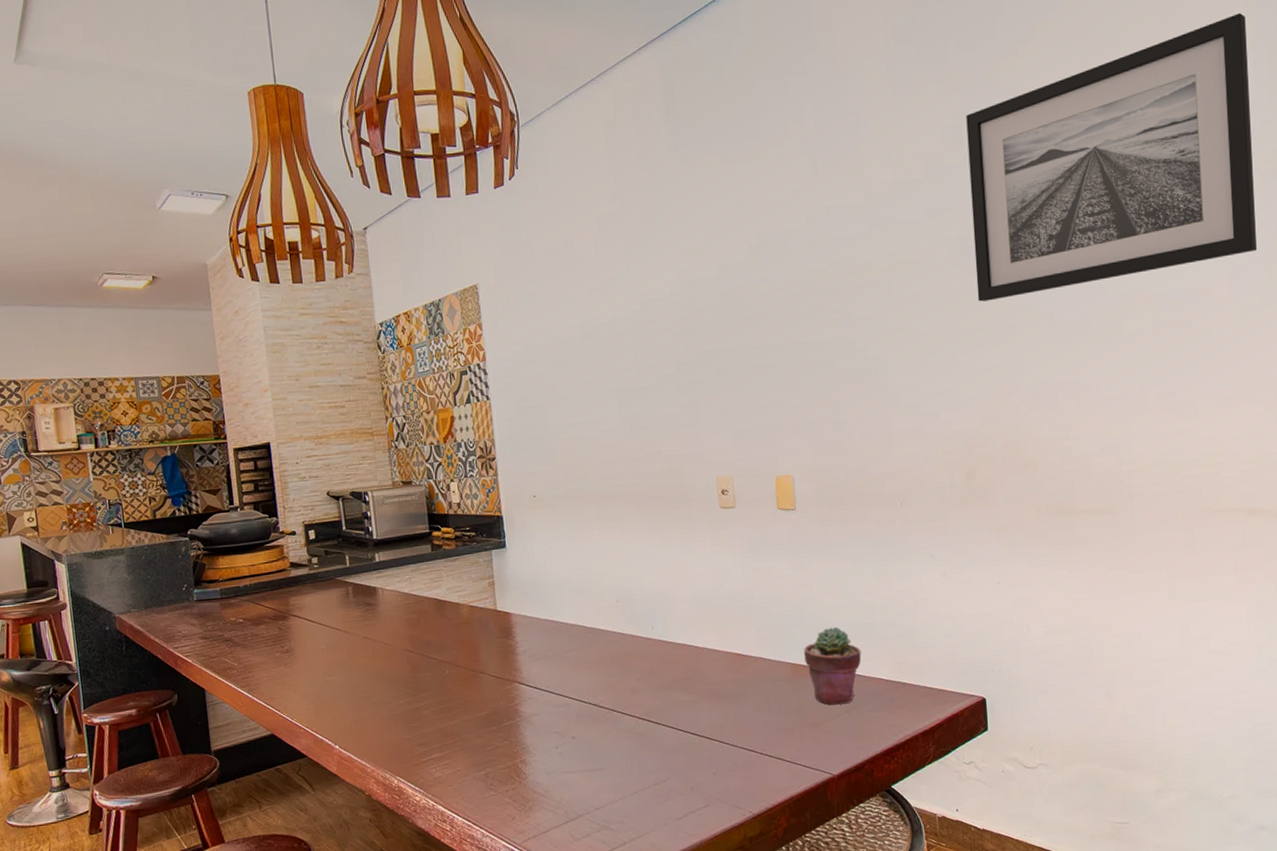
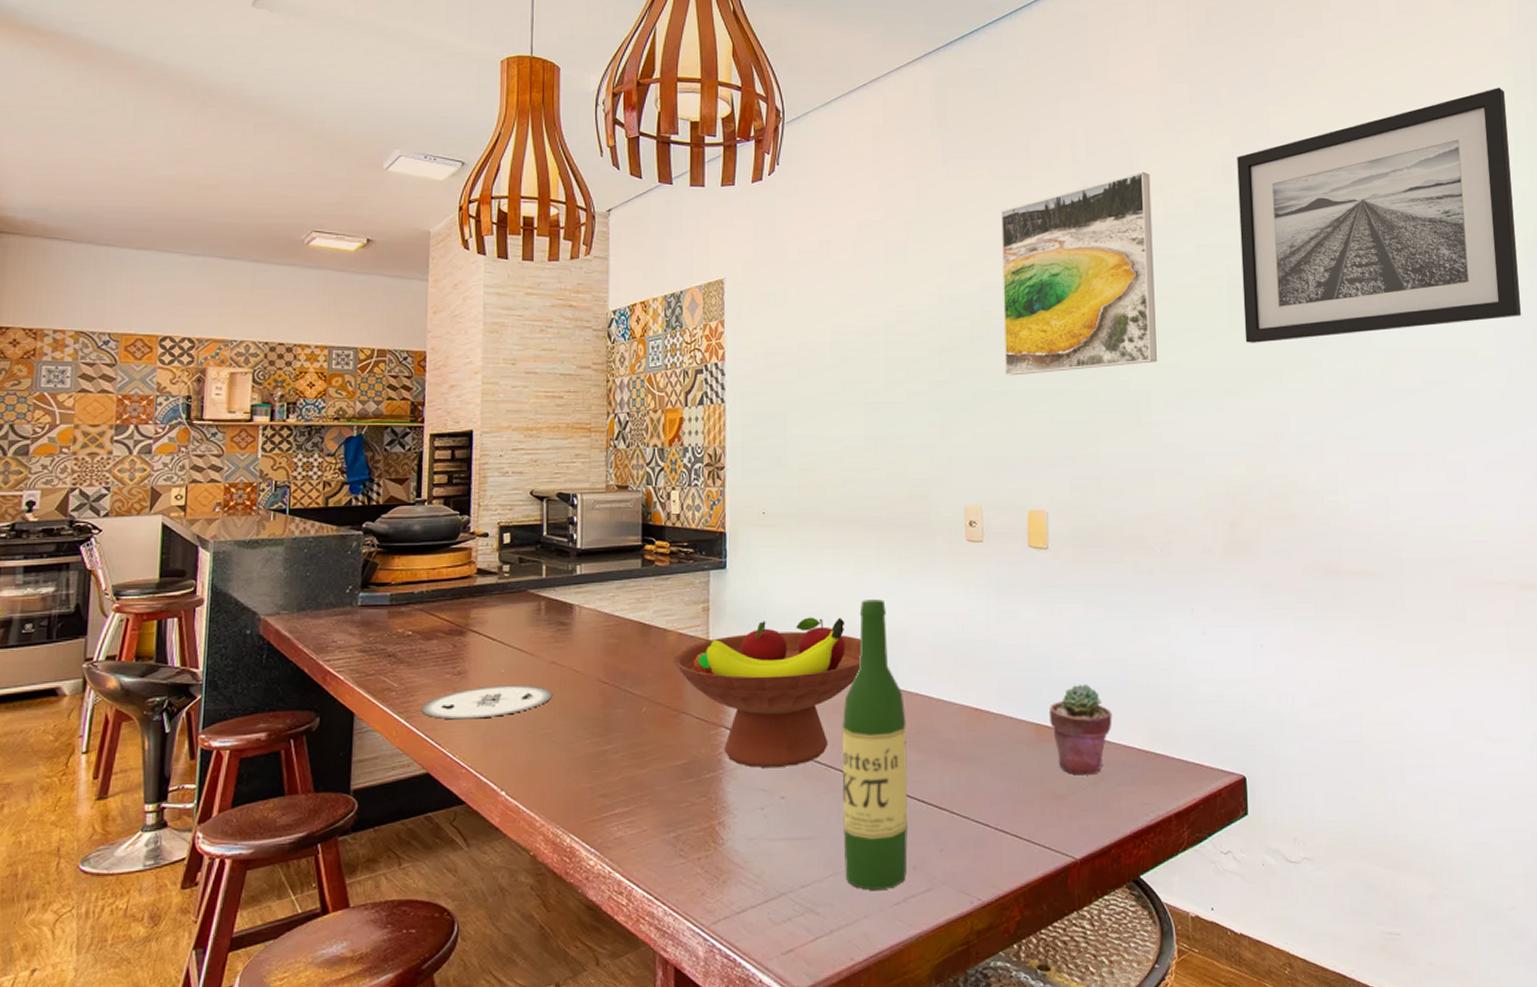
plate: none [259,657,368,690] -> present [420,684,552,720]
fruit bowl: none [467,583,633,714] -> present [672,617,861,768]
wine bottle: none [620,565,686,809] -> present [843,599,908,890]
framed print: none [734,140,892,353] -> present [1001,171,1157,376]

